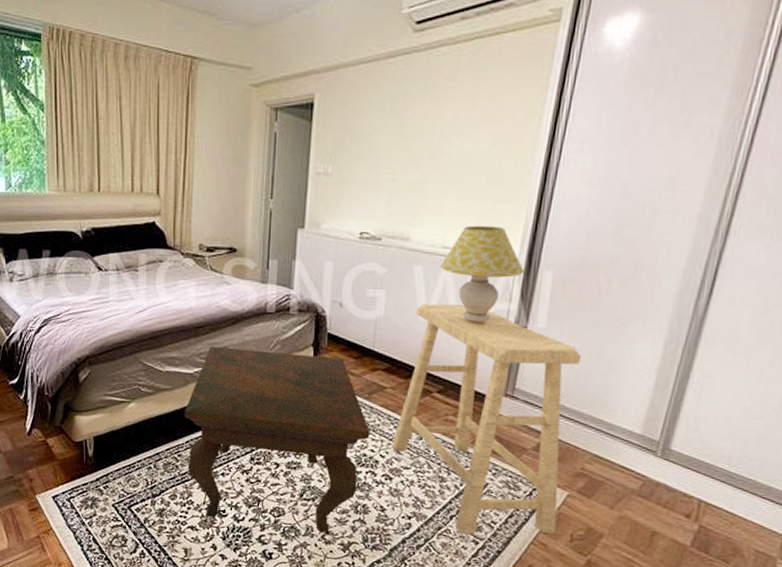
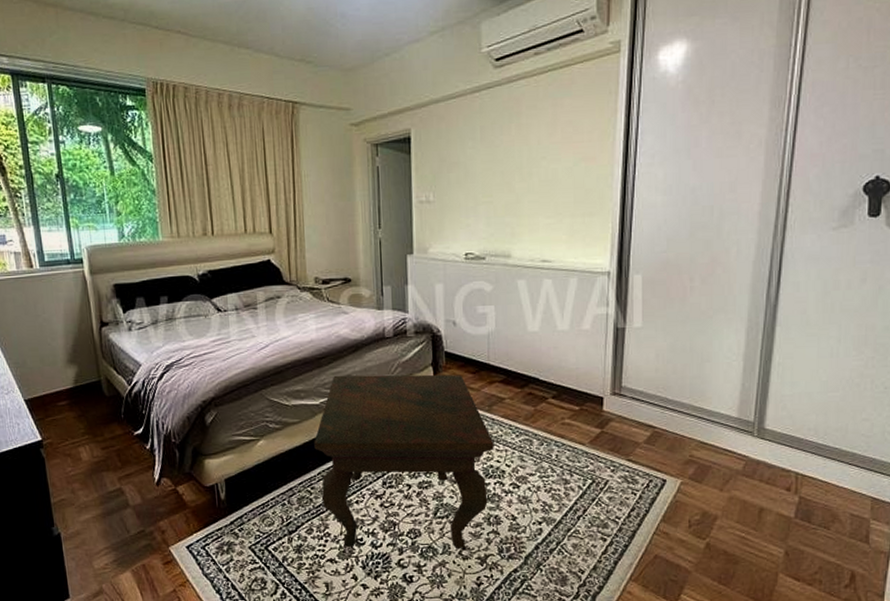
stool: present [392,303,582,535] -> none [516,312,676,533]
table lamp: present [441,225,524,323] -> none [542,237,616,328]

